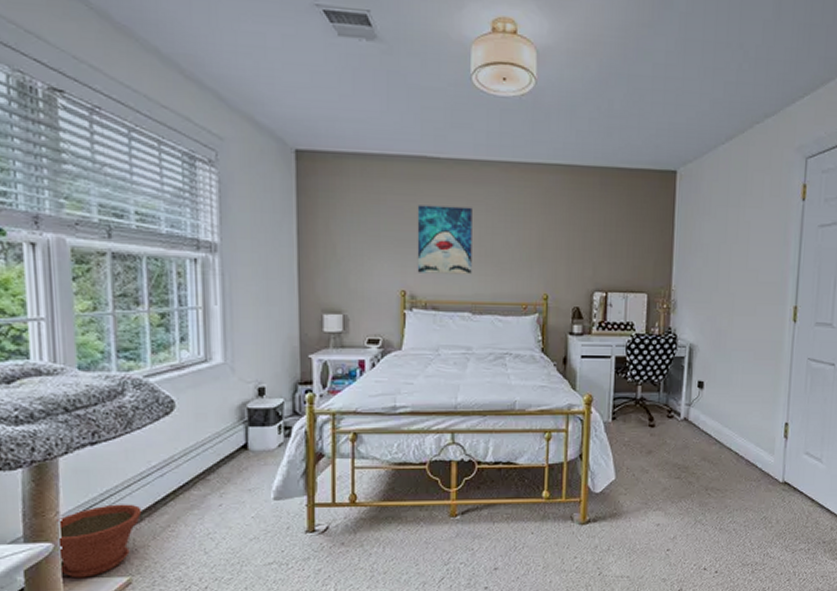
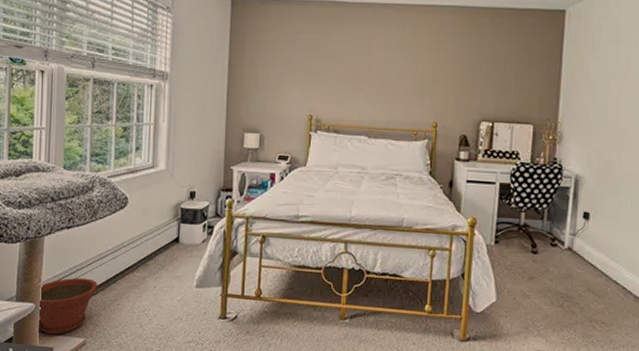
wall art: present [417,205,472,275] -> none [323,42,373,103]

